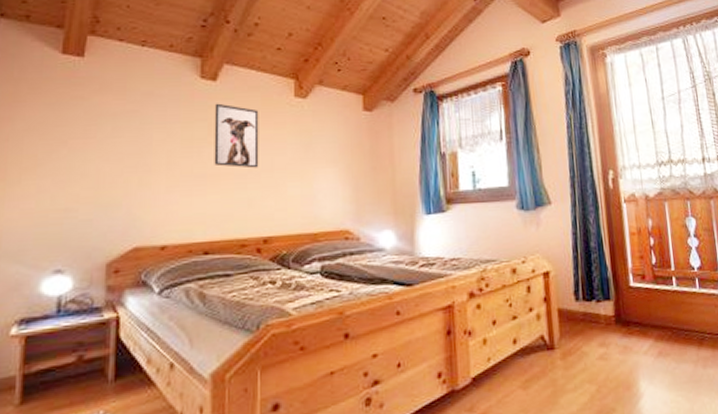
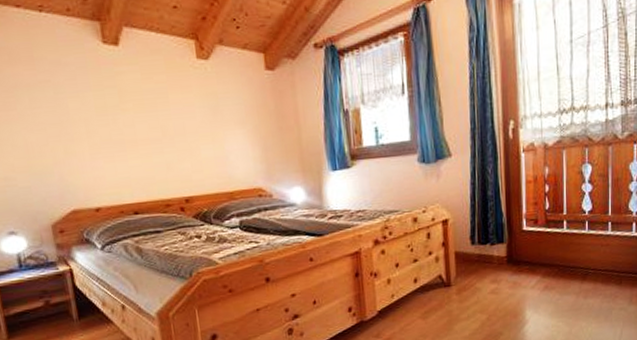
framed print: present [214,103,259,169] -> none [121,69,172,133]

